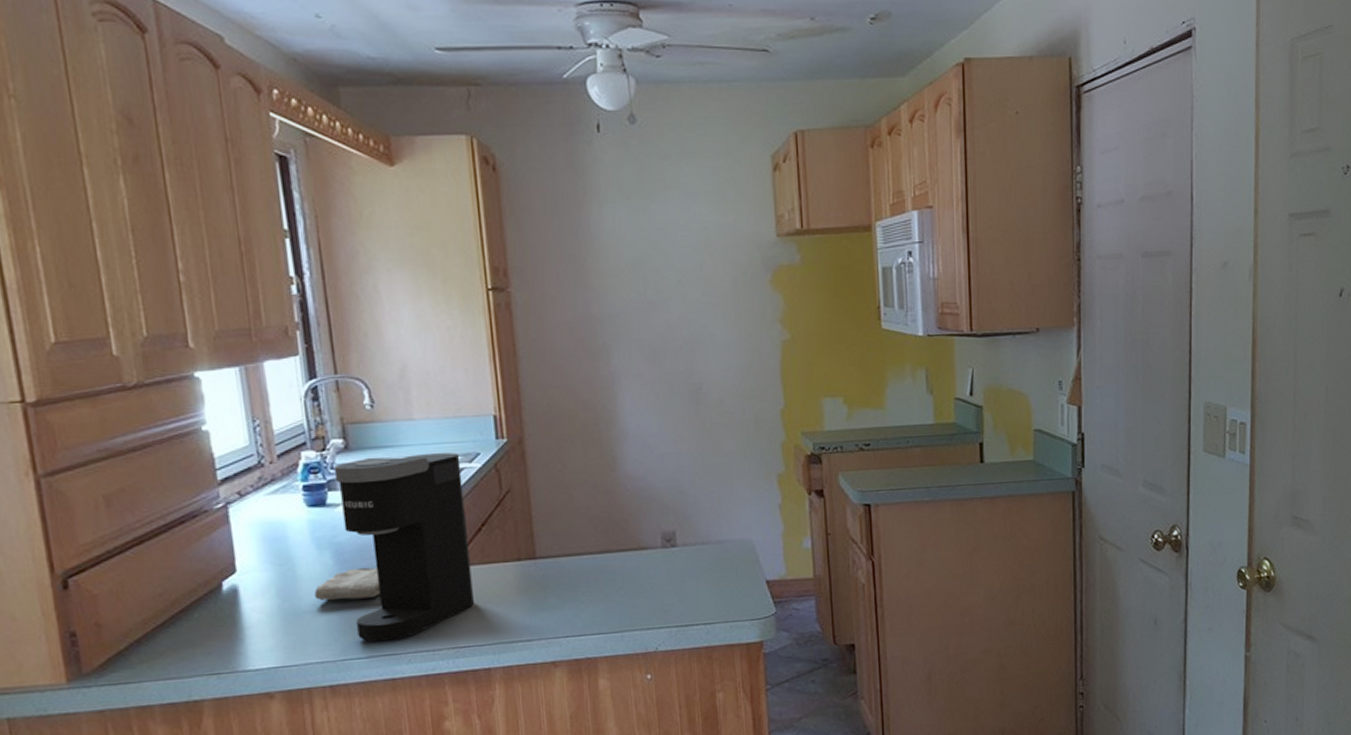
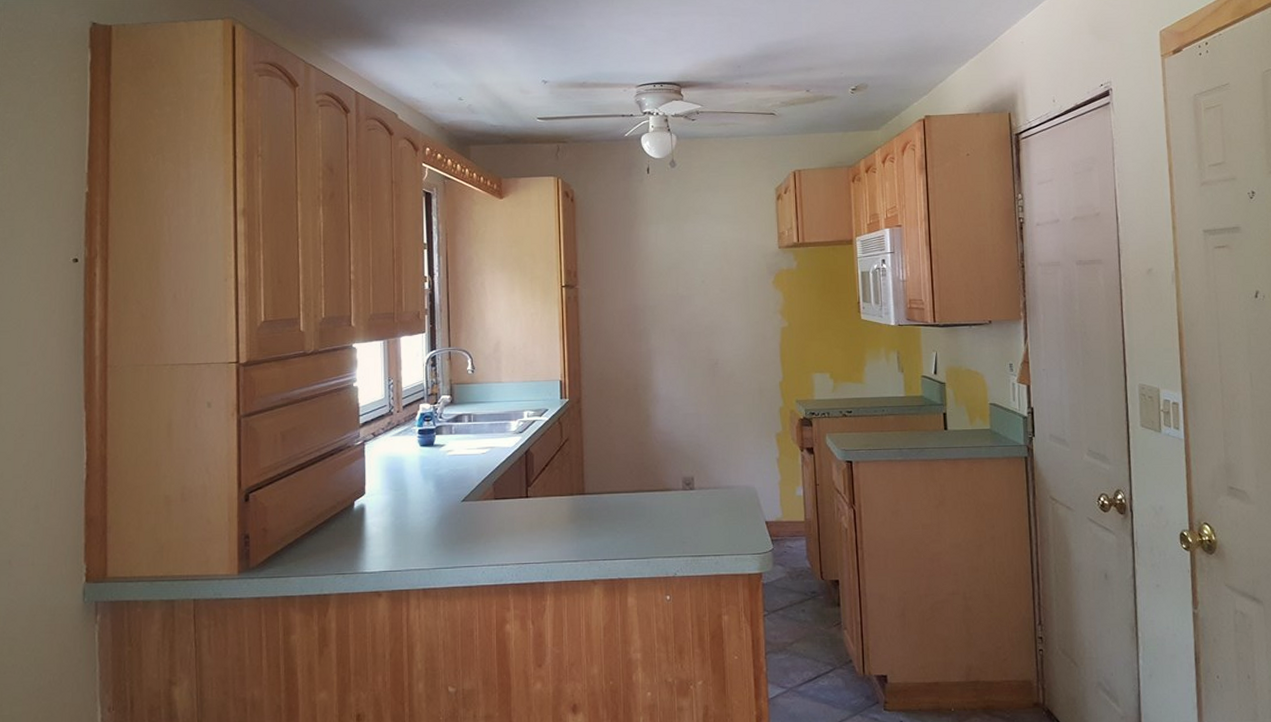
washcloth: present [315,567,381,601] -> none [419,496,467,520]
coffee maker: present [334,452,474,642] -> none [442,408,535,555]

